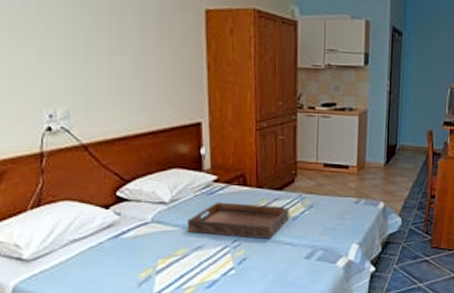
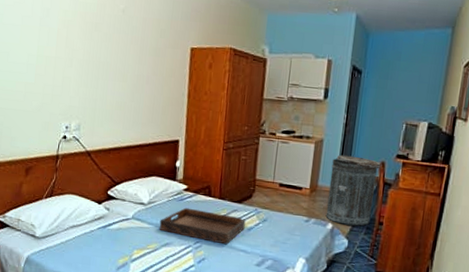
trash can: none [376,126,430,202] -> present [325,155,382,226]

